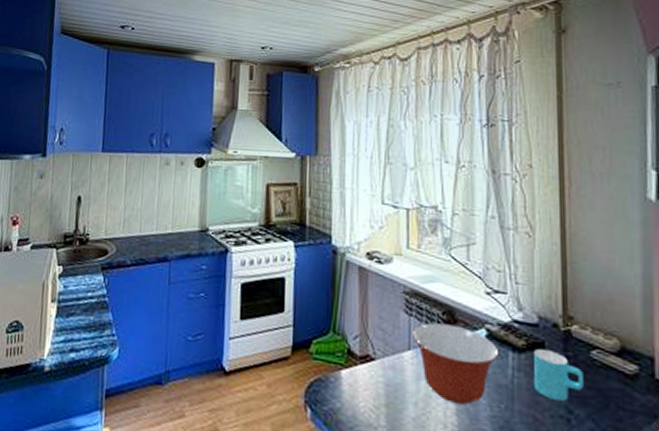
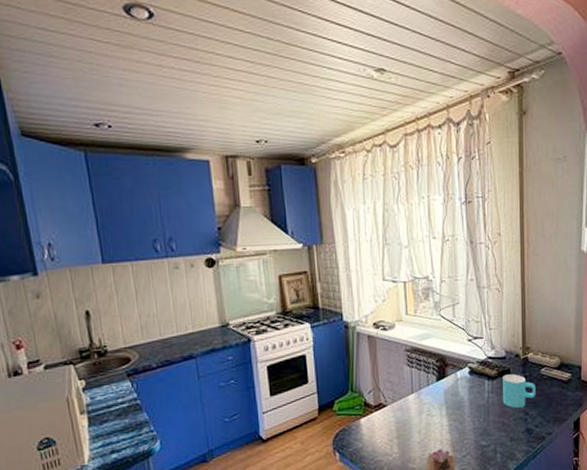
mixing bowl: present [413,322,499,405] -> none [414,368,479,425]

